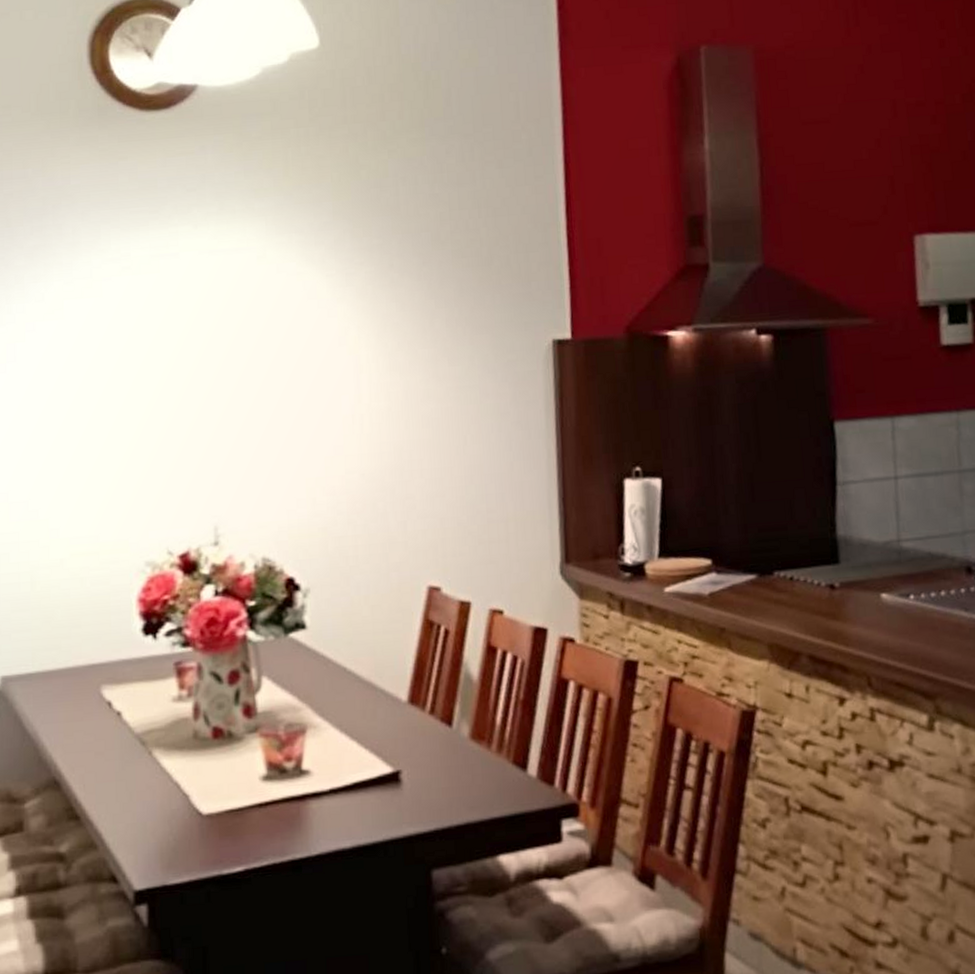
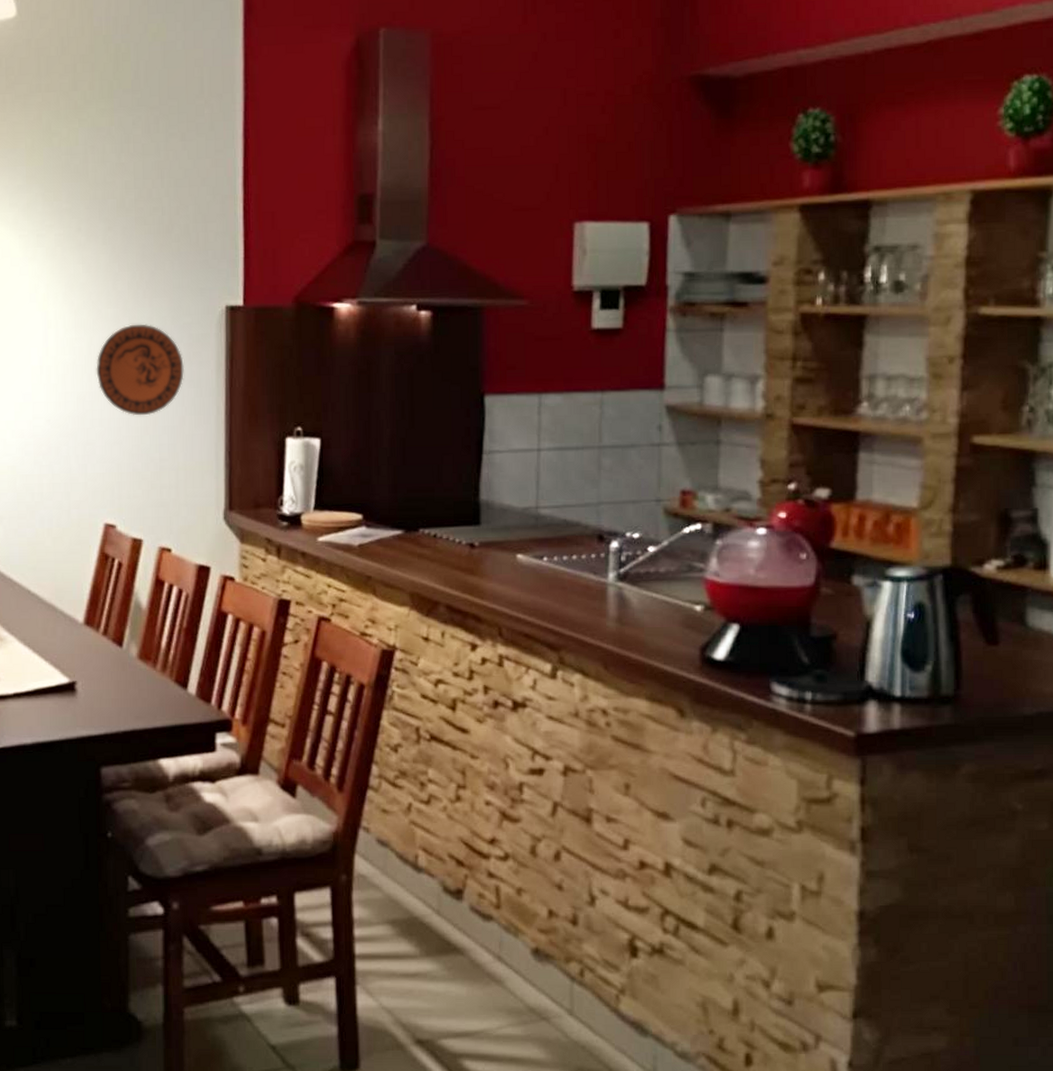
decorative plate: none [414,363,511,465] -> present [96,324,184,416]

